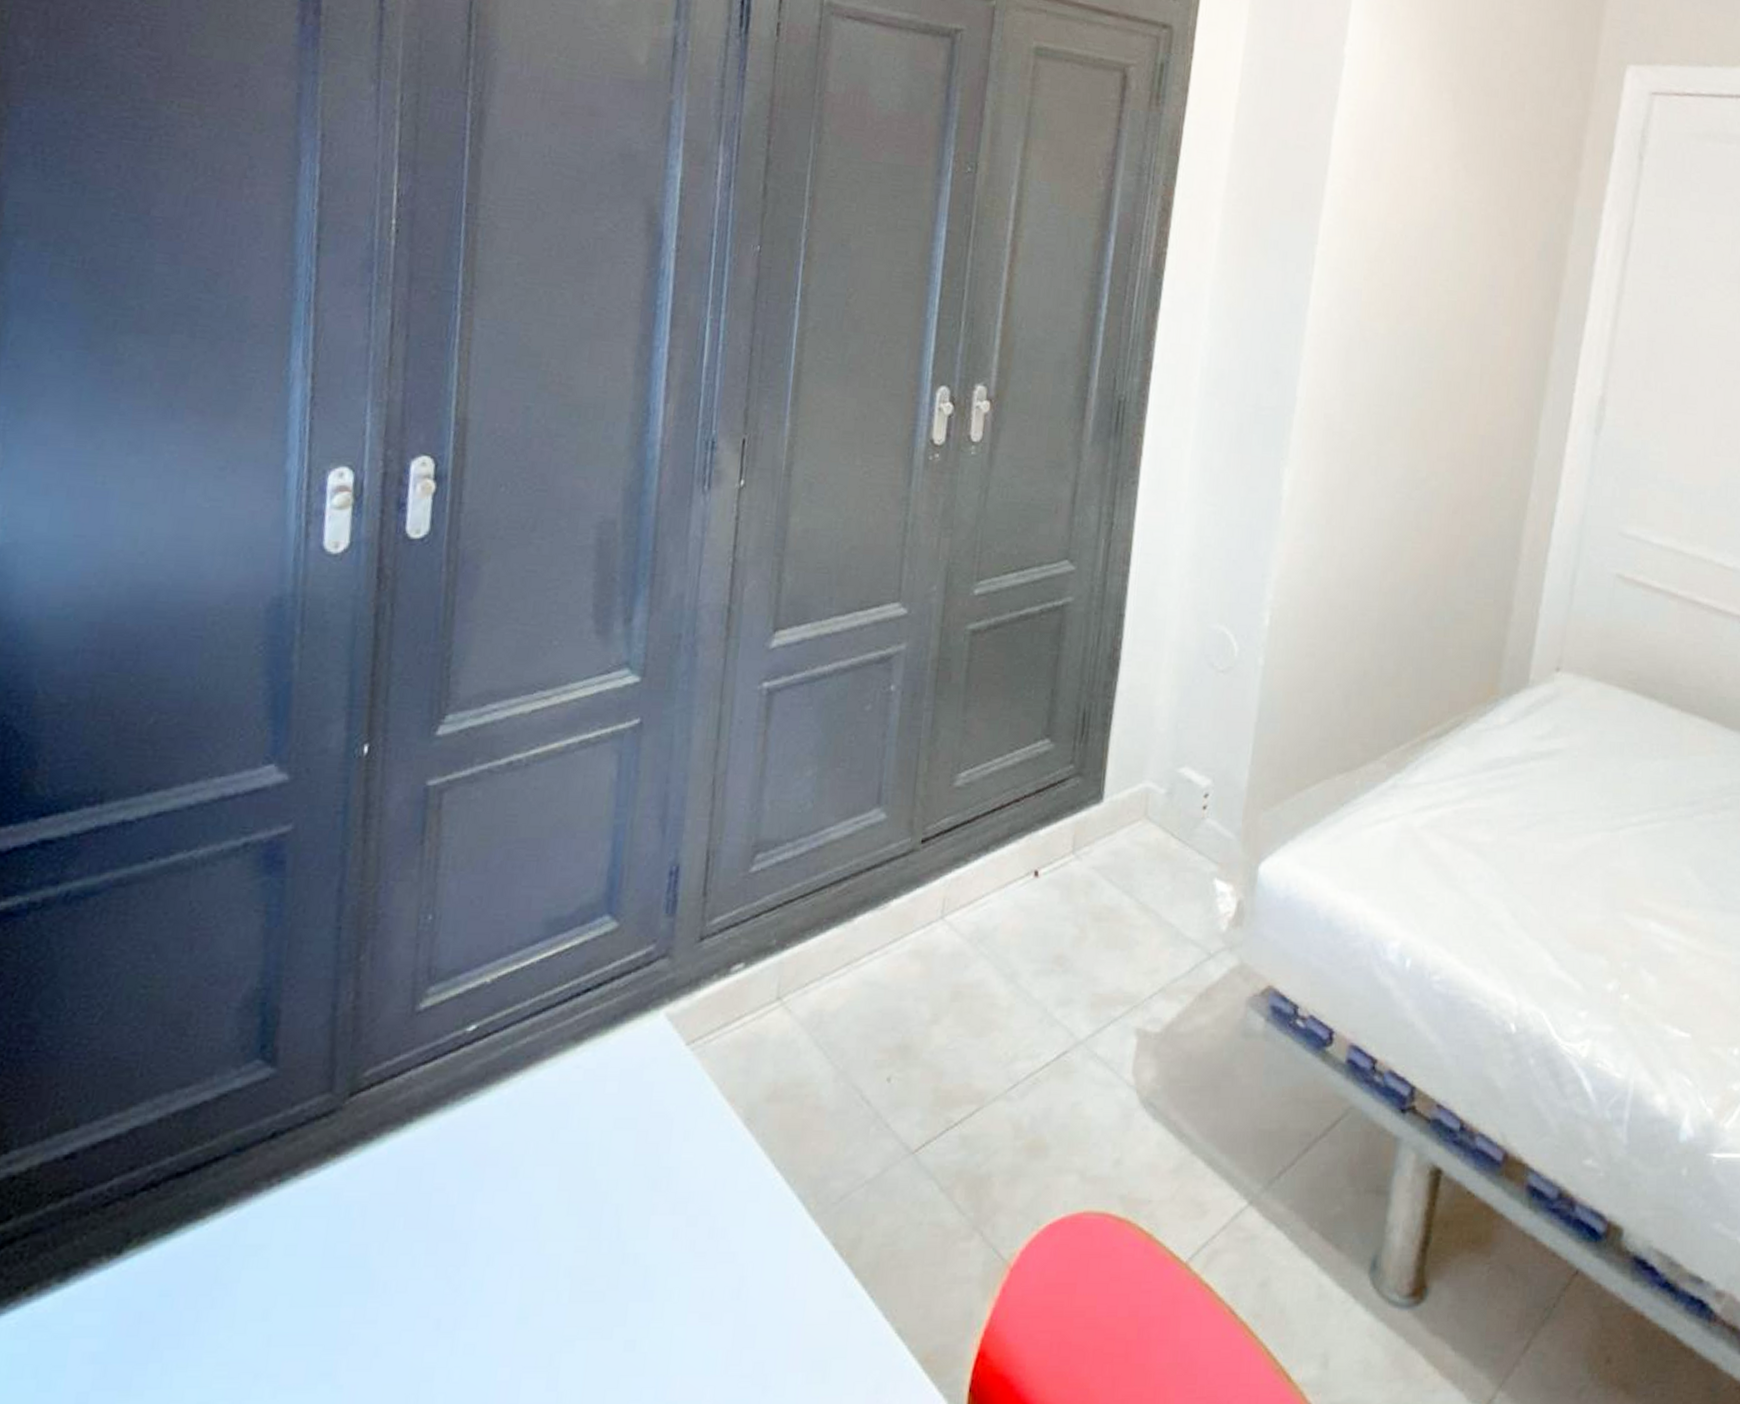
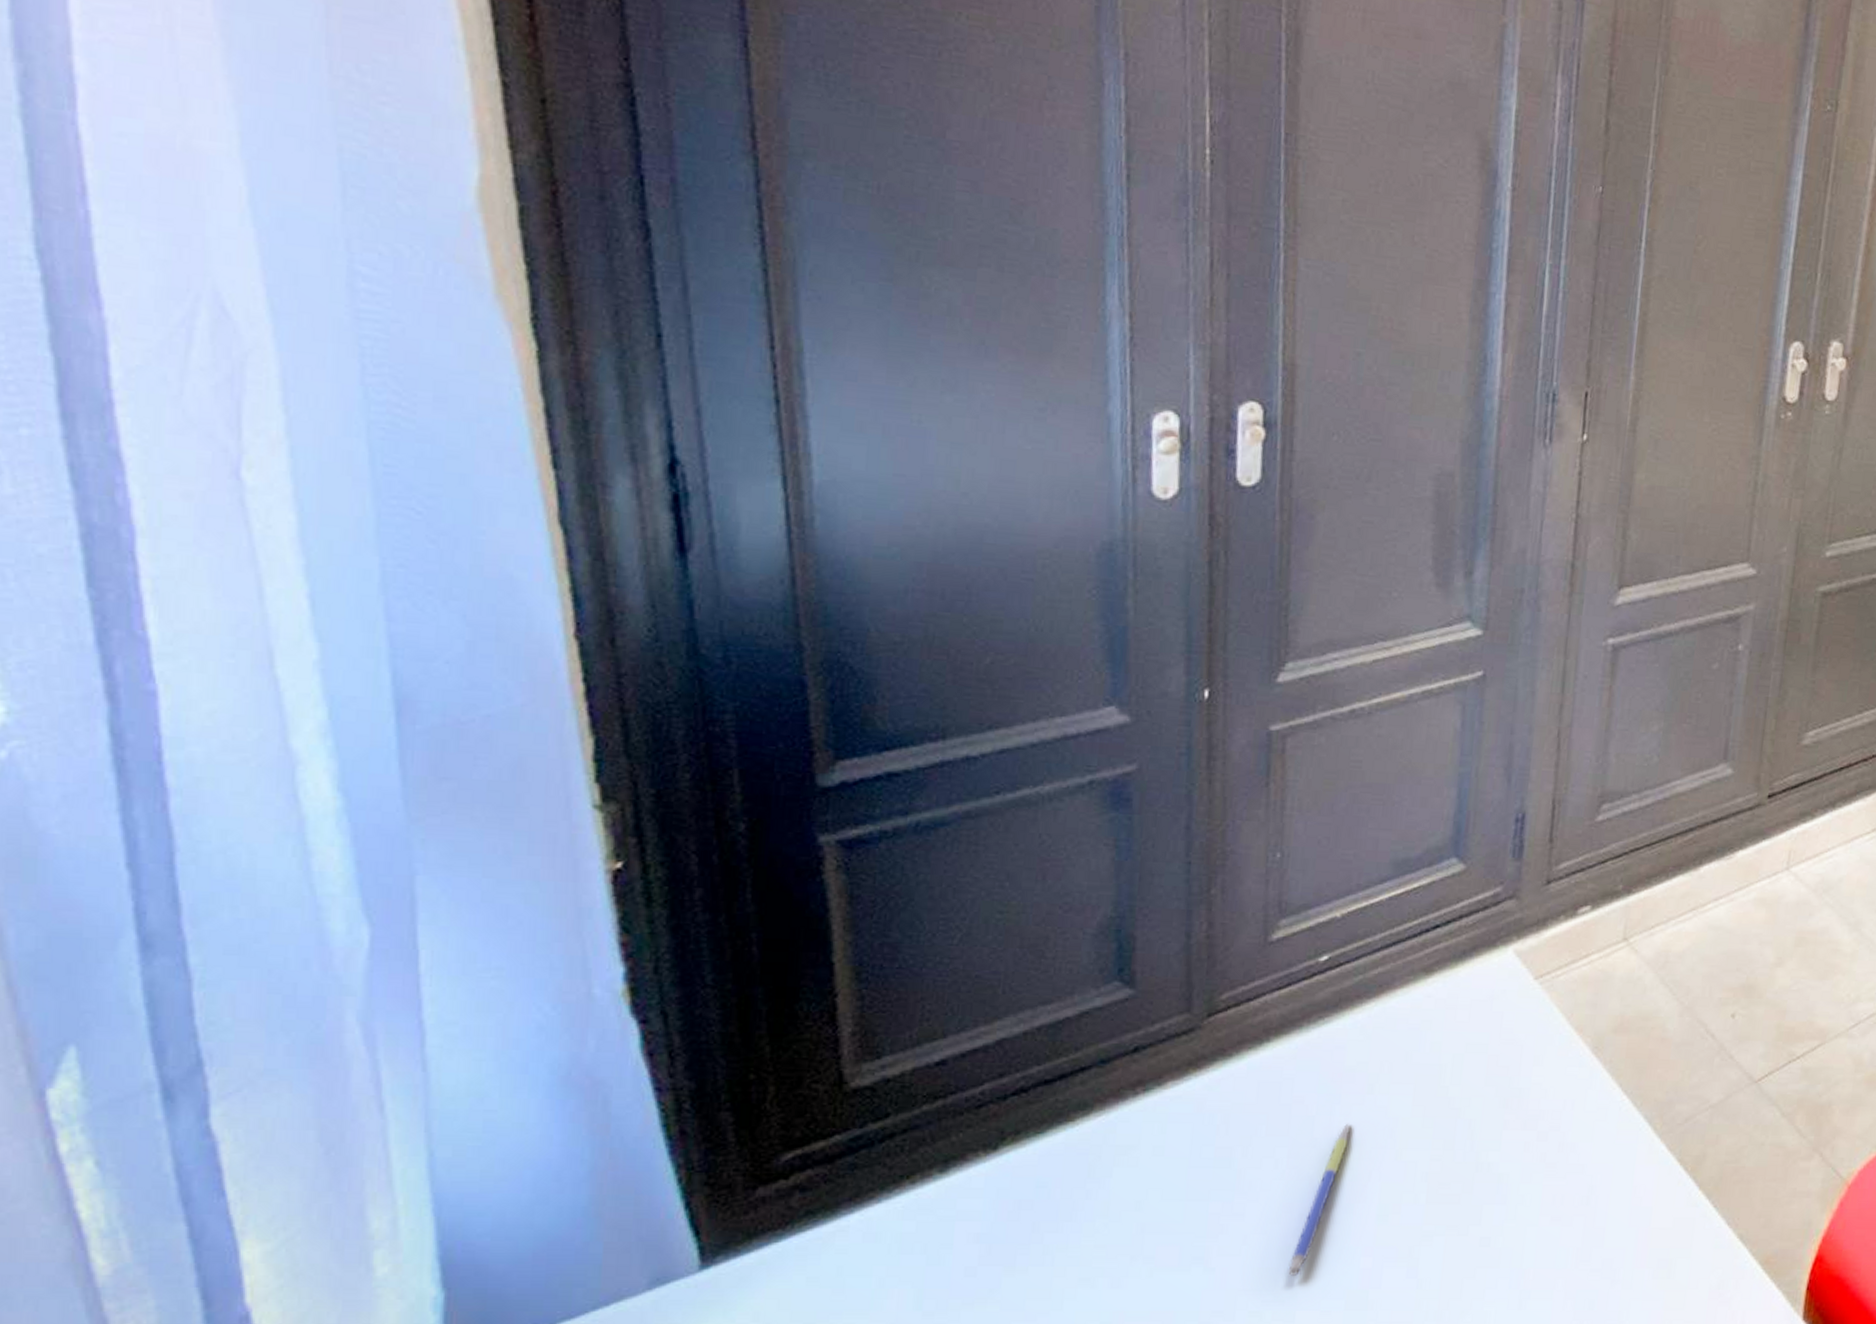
pen: none [420,1212,493,1394] -> present [1288,1123,1351,1277]

